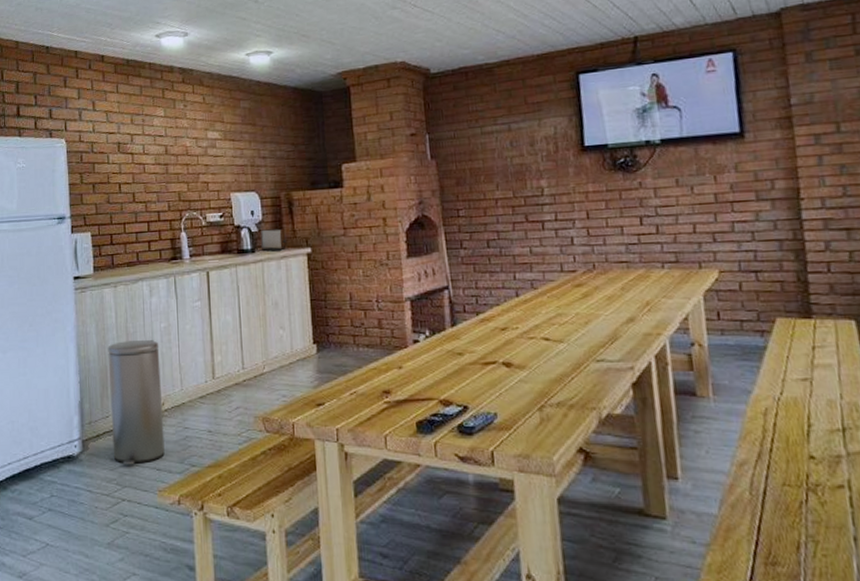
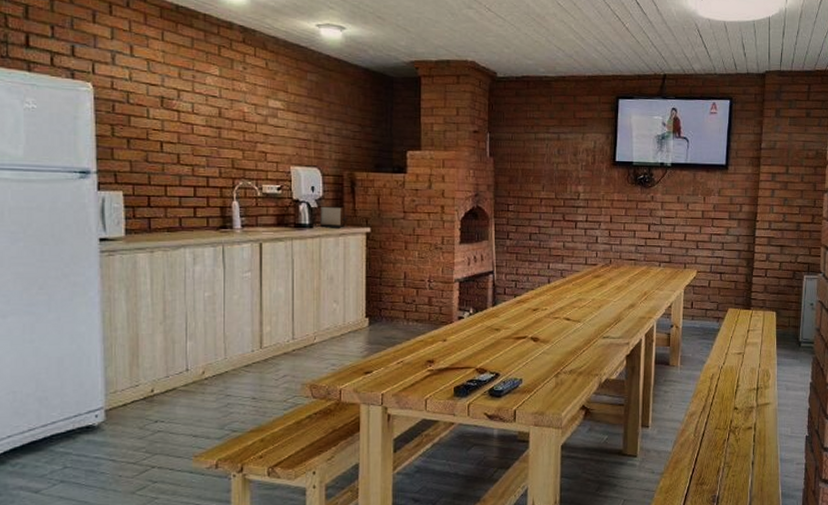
pedal bin: present [108,340,165,465] -> none [140,309,203,433]

